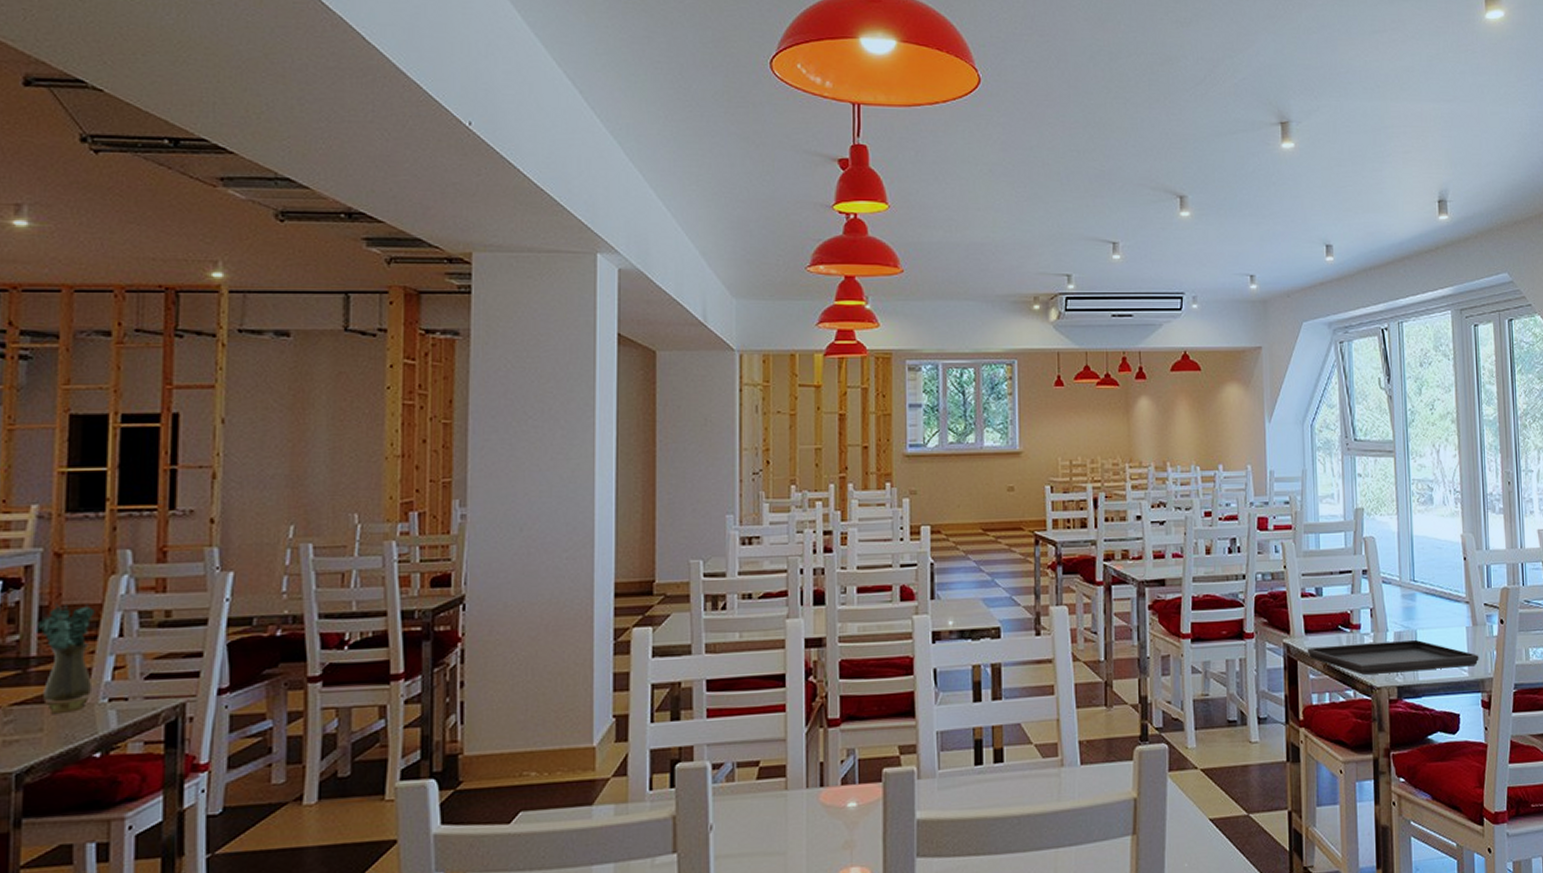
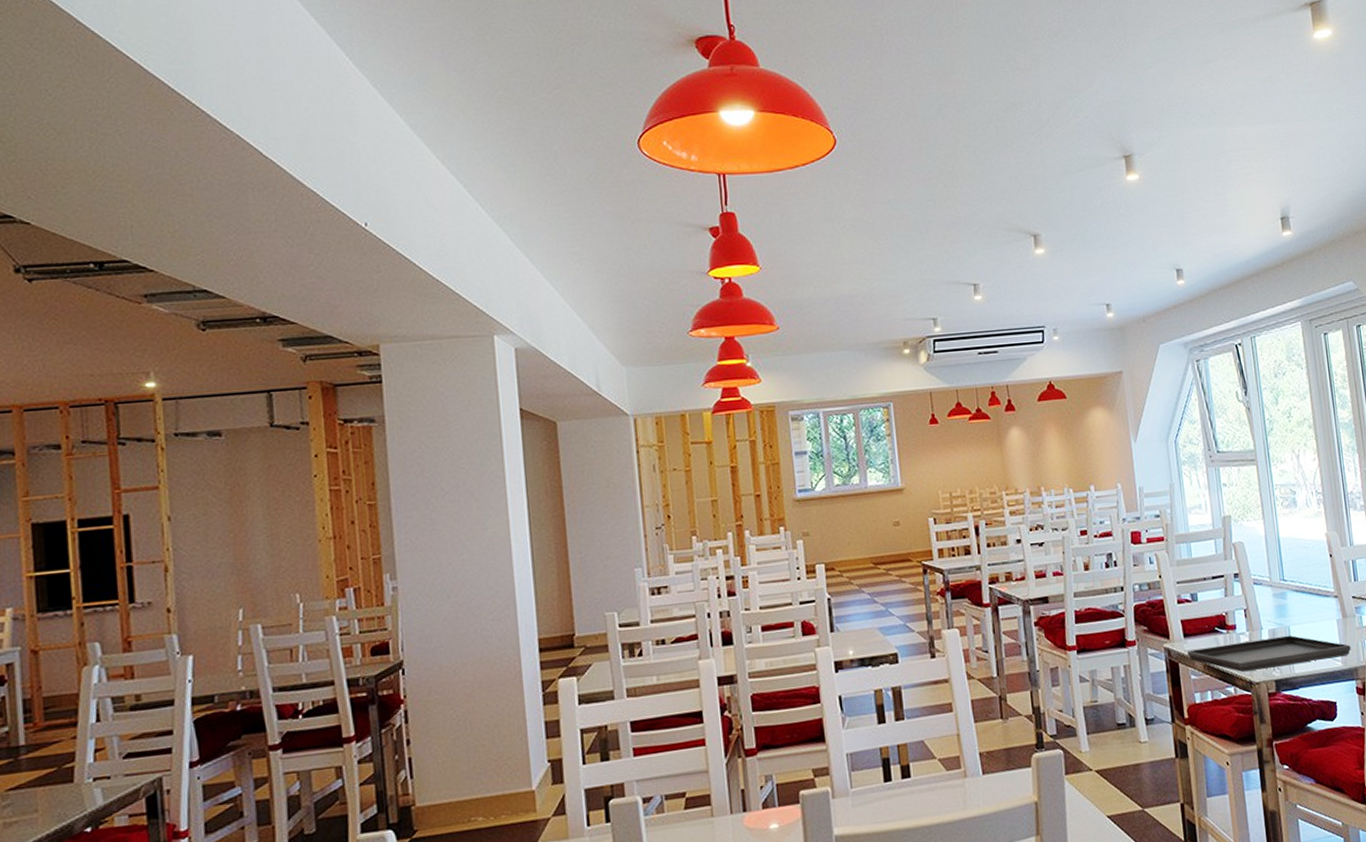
vase: present [37,602,95,714] -> none [23,694,78,795]

